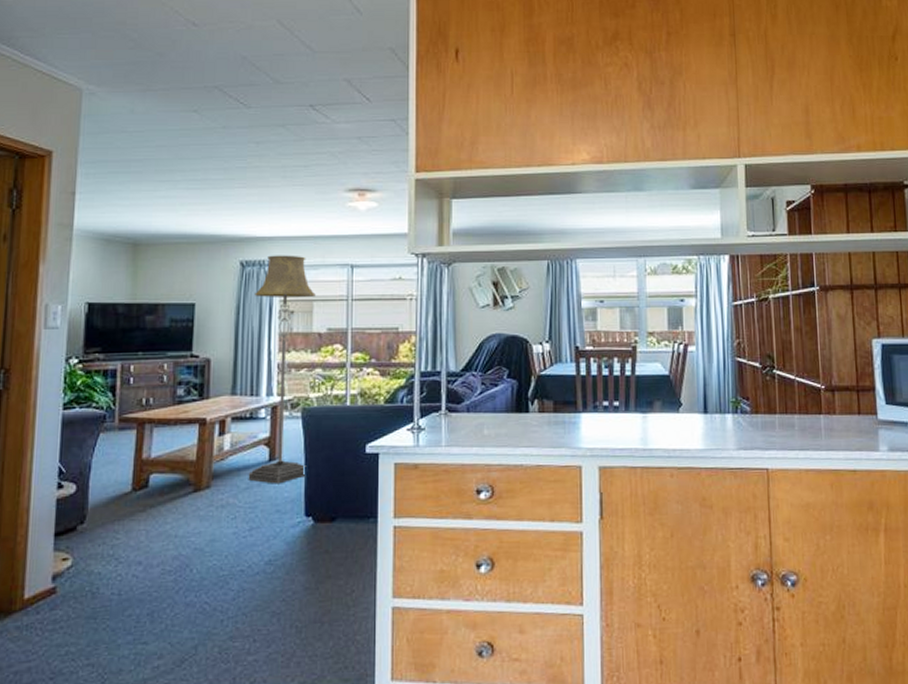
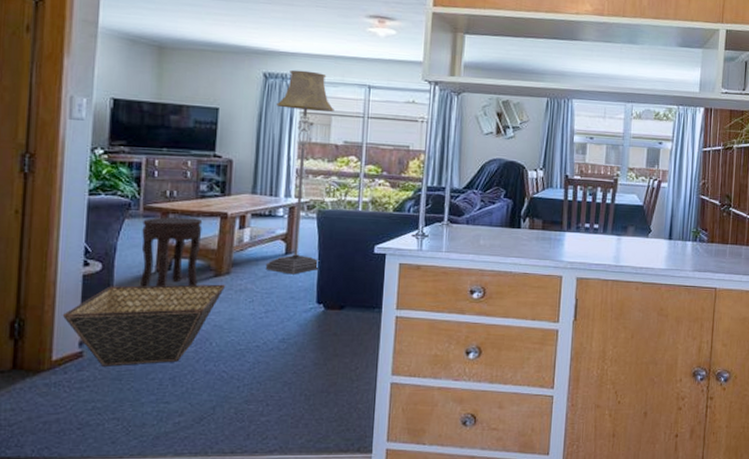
basket: none [35,500,207,603] -> present [62,284,226,367]
side table: none [116,426,180,508] -> present [141,217,203,288]

